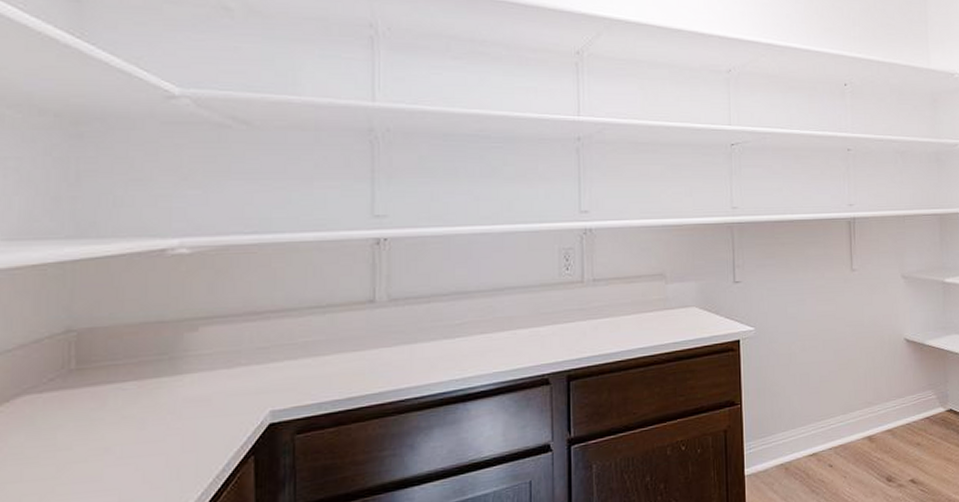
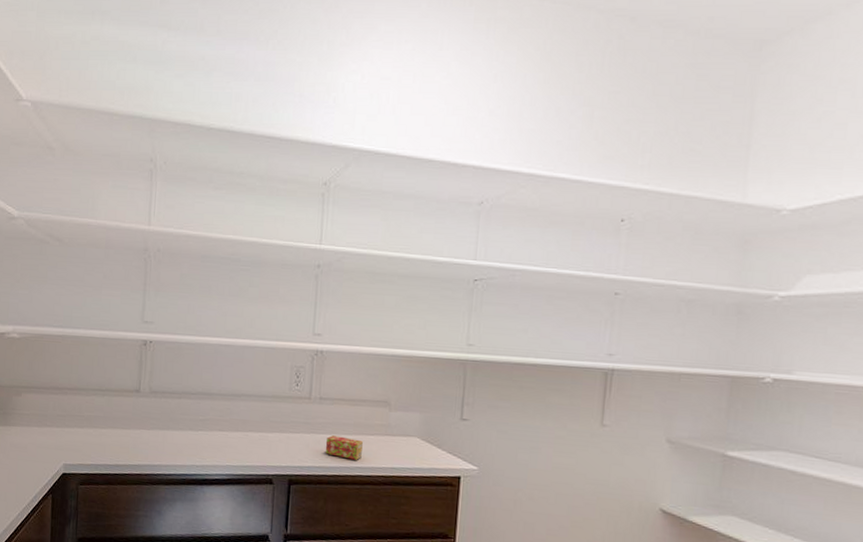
tea box: none [603,318,644,341] -> present [325,435,363,460]

